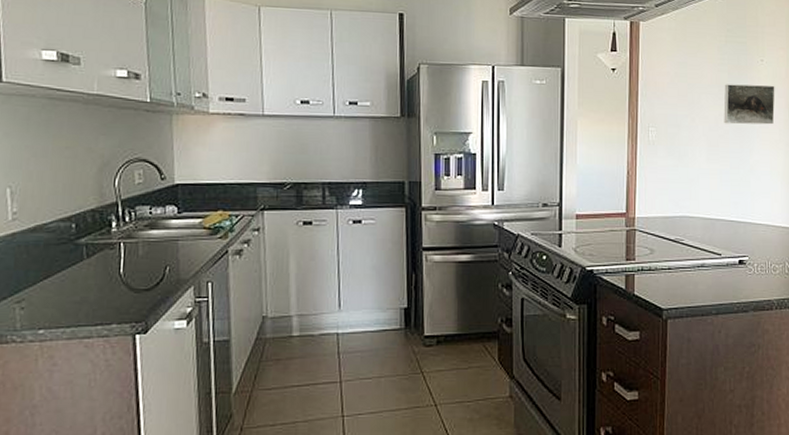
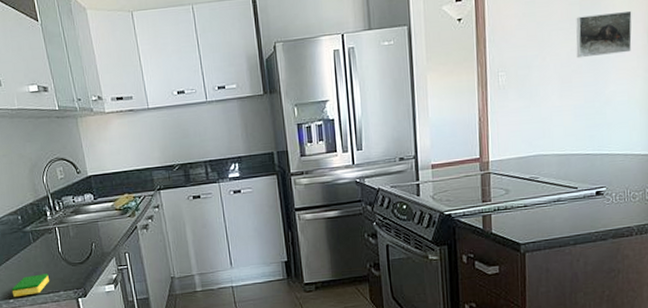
dish sponge: none [44,299,100,326] -> present [11,273,49,297]

